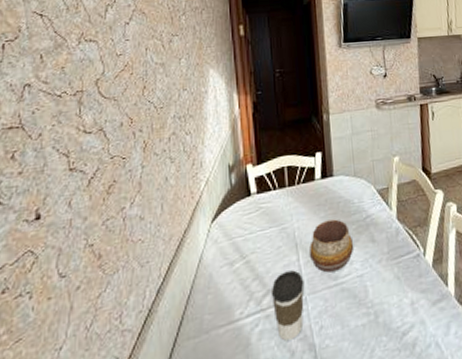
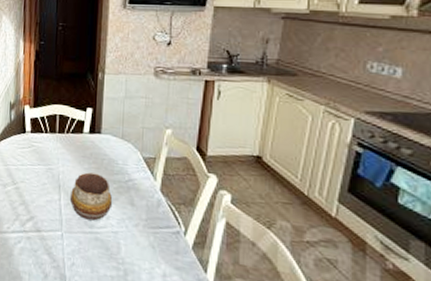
coffee cup: present [271,270,305,341] -> none [33,206,63,265]

